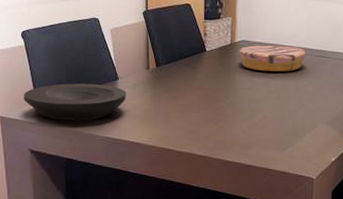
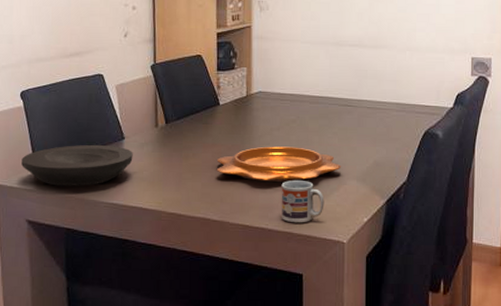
decorative bowl: none [202,91,315,124] -> present [216,146,342,183]
plate: present [238,45,306,72] -> none [255,96,330,125]
cup: none [259,122,298,161] -> present [281,180,325,223]

